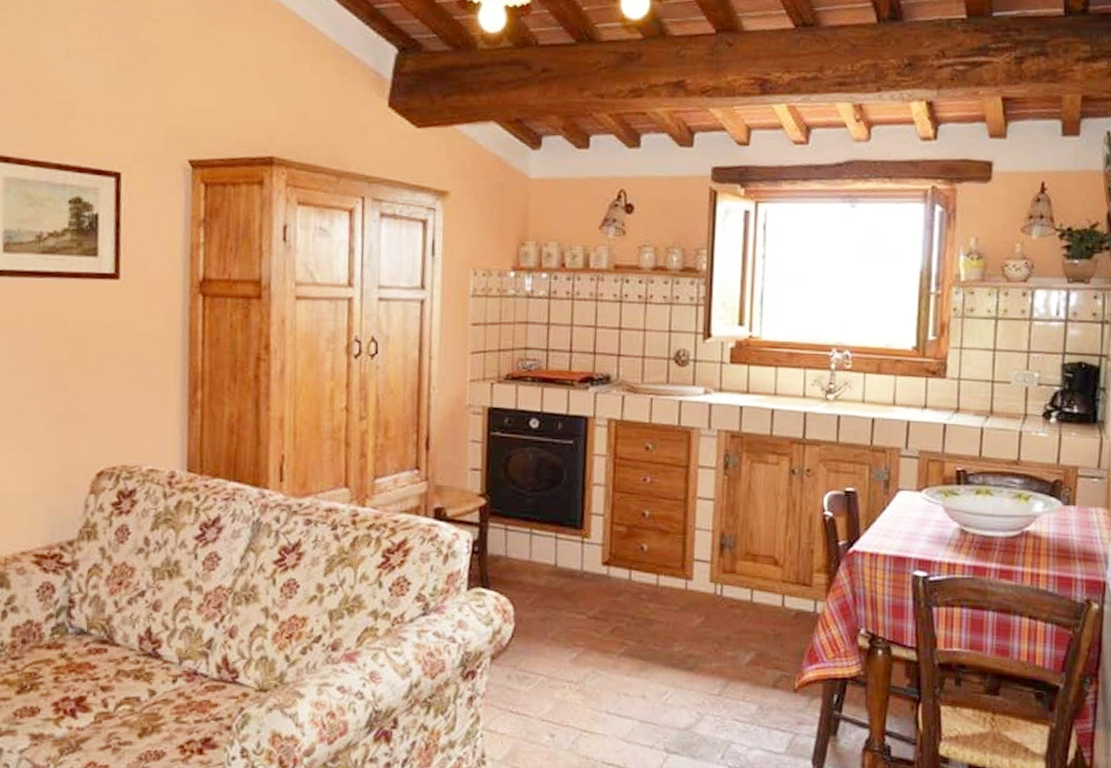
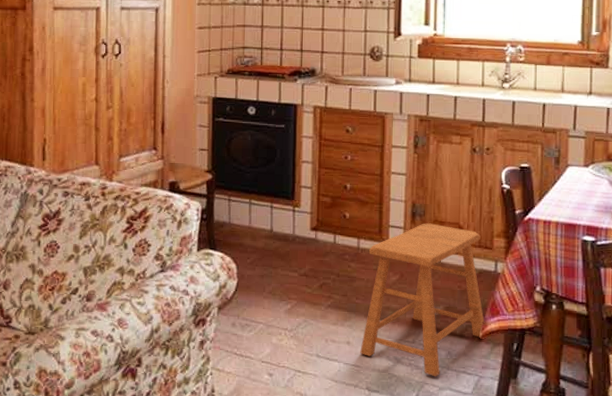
stool: none [657,556,801,735] -> present [360,223,485,377]

